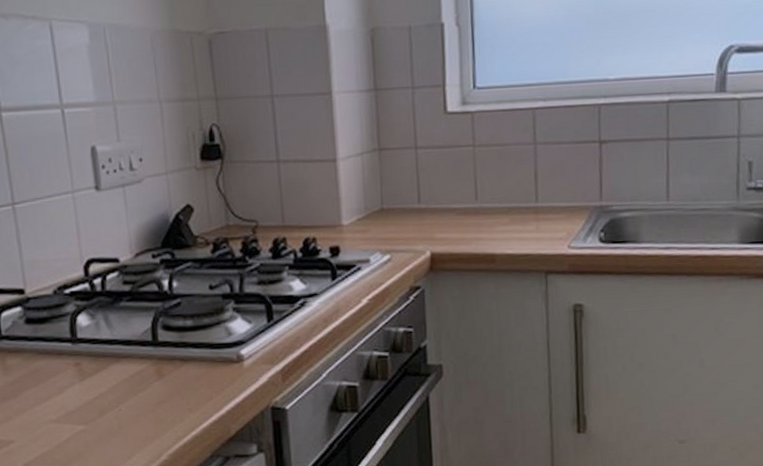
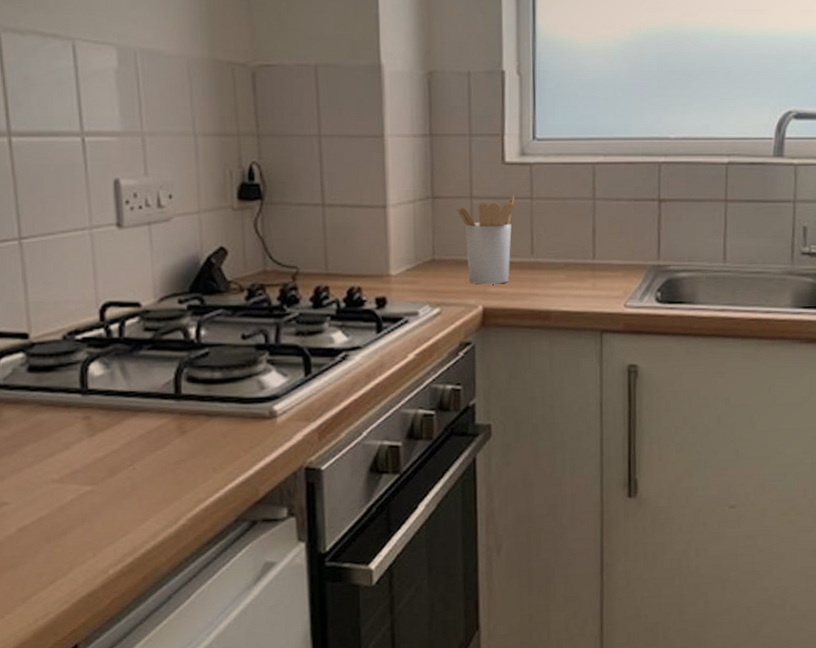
utensil holder: none [402,143,458,231] -> present [456,195,514,285]

